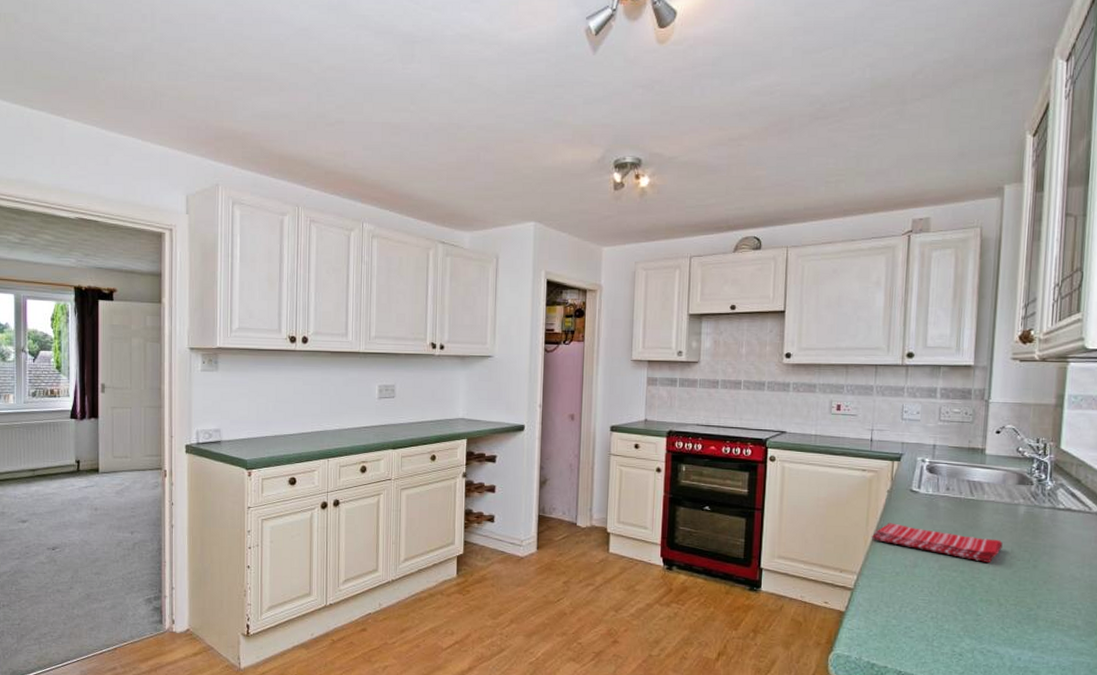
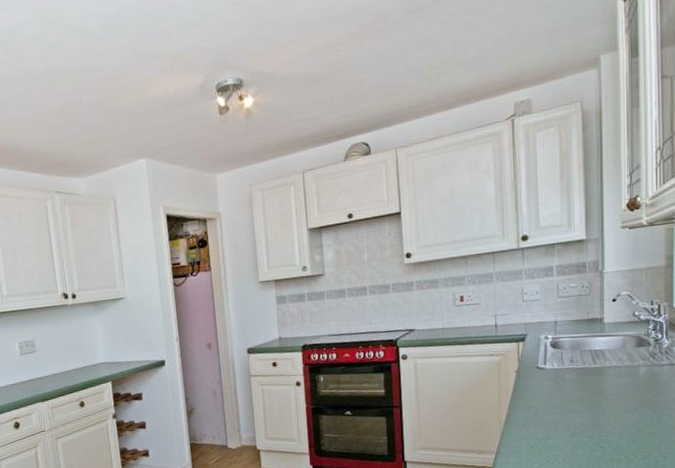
dish towel: present [871,523,1003,562] -> none [504,400,627,425]

